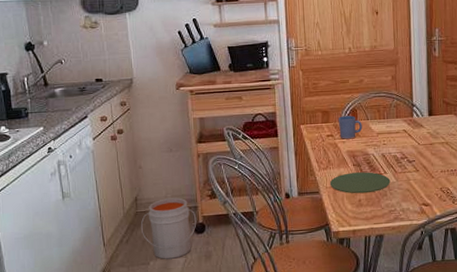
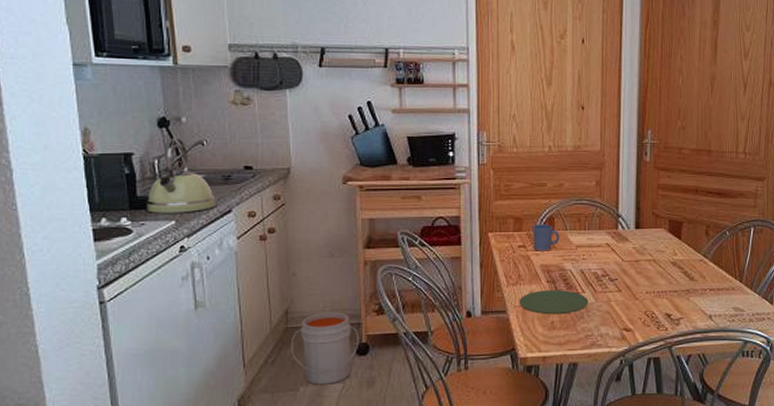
kettle: none [19,58,76,123] -> present [145,137,217,215]

